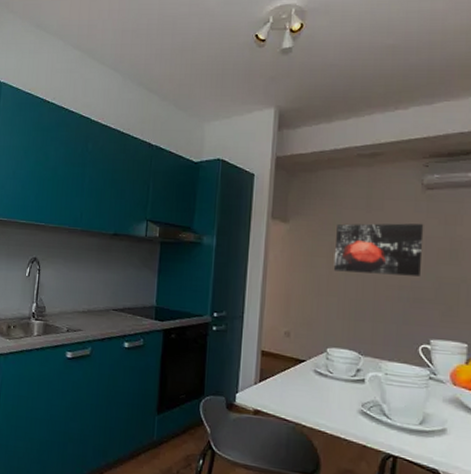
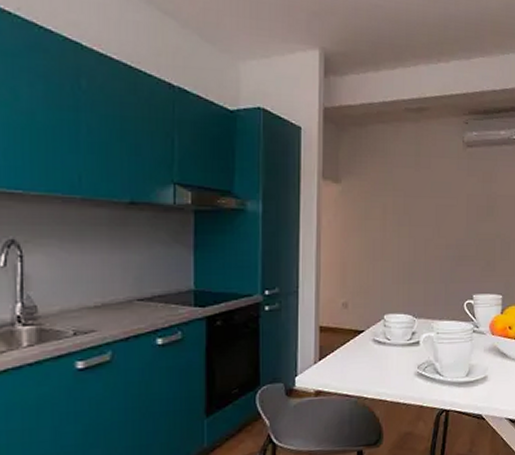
wall art: present [333,223,424,277] -> none [387,181,466,234]

